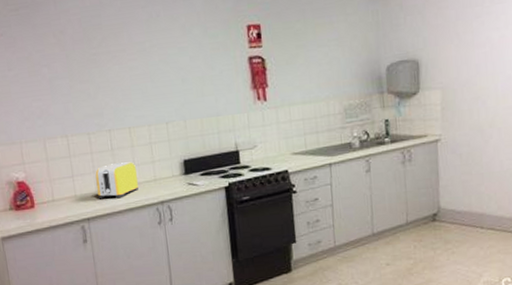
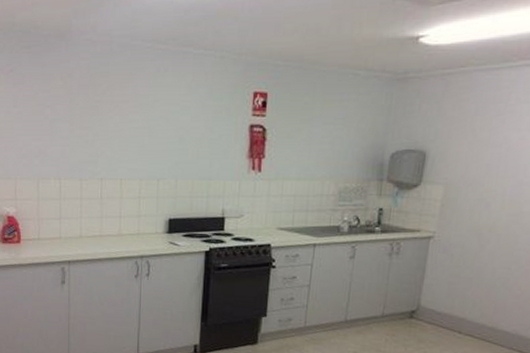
toaster: present [95,162,139,199] -> none [81,212,121,247]

